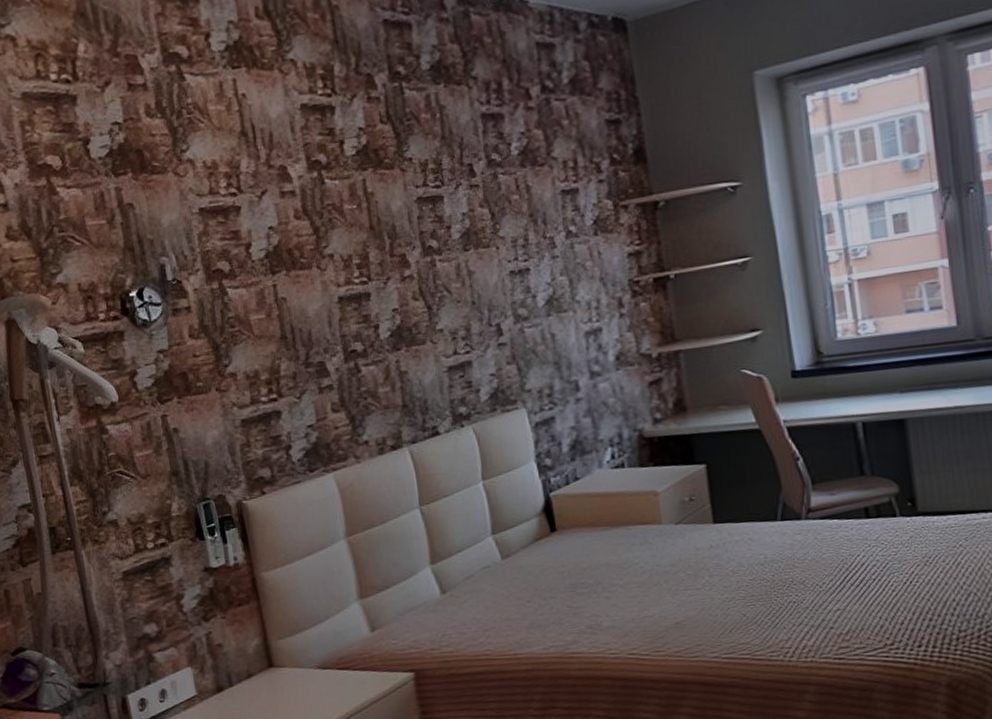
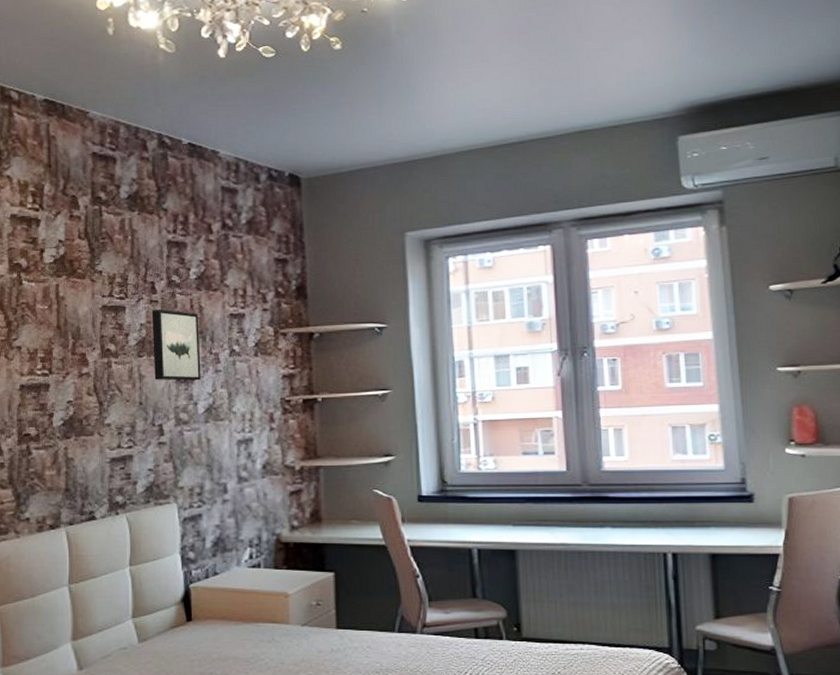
wall art: none [473,193,537,275] -> present [151,309,201,381]

